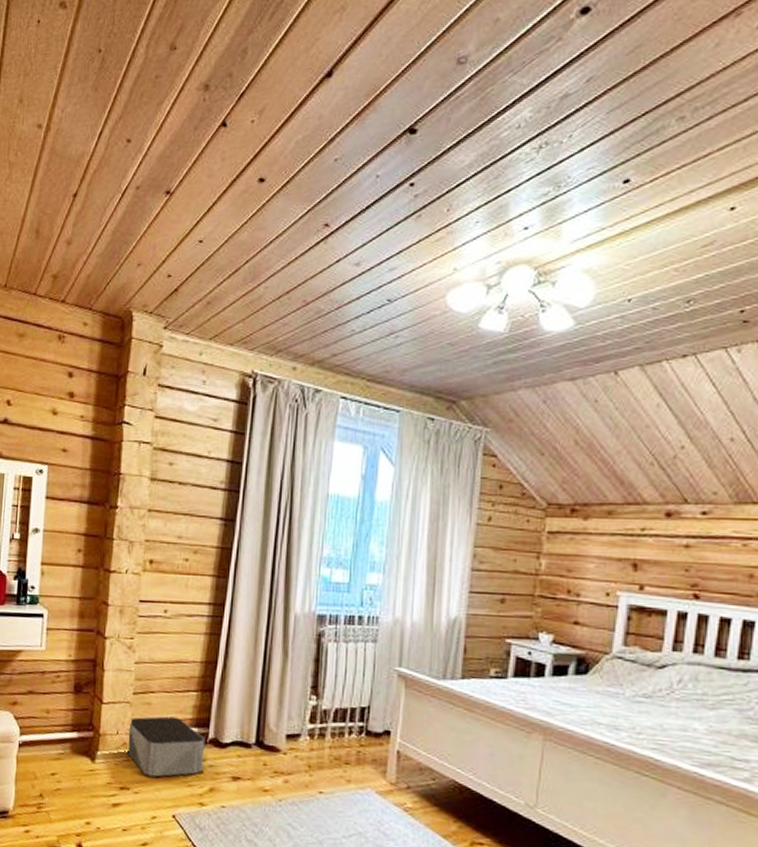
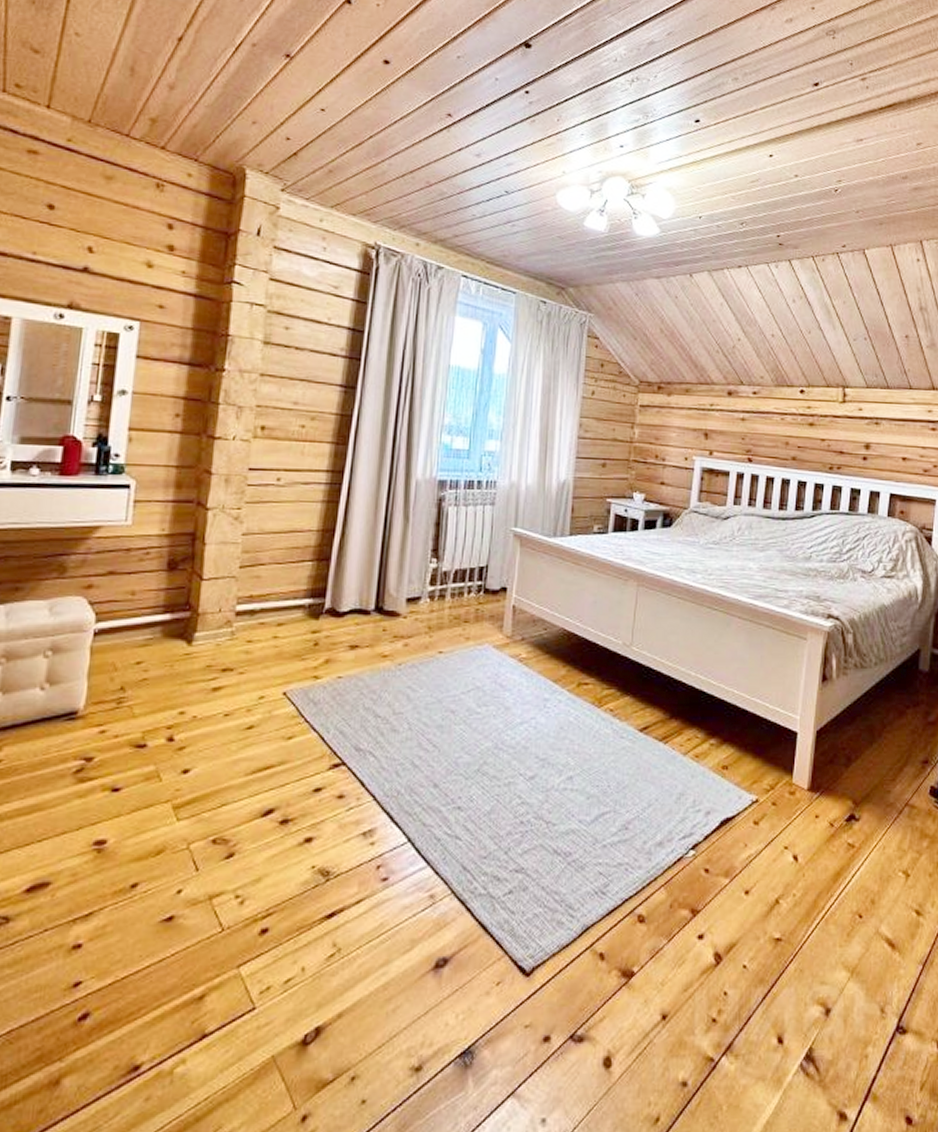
storage bin: present [127,716,206,777] -> none [231,589,322,654]

